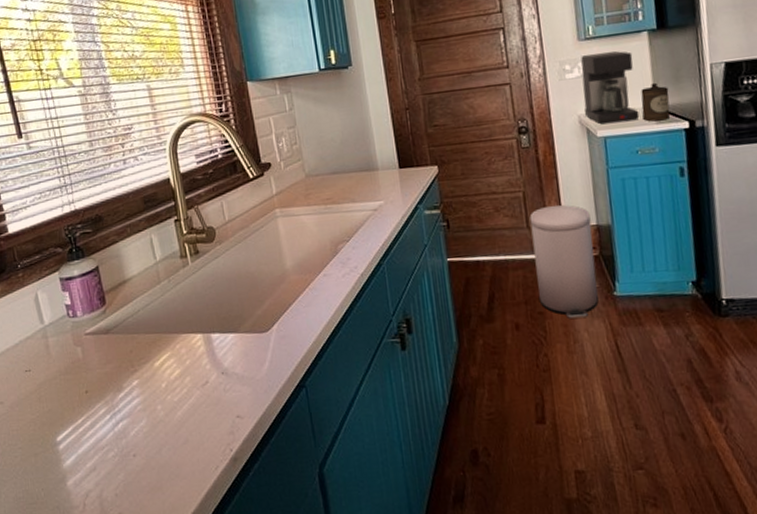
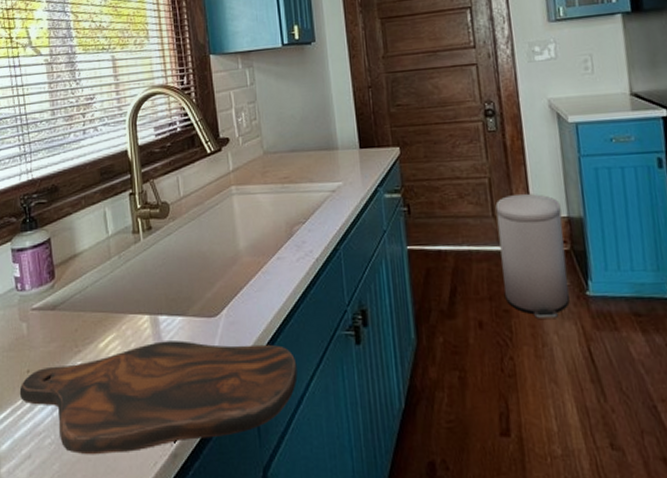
cutting board: none [79,354,348,465] -> present [19,340,298,455]
coffee maker: present [581,51,640,124] -> none [551,33,614,108]
canister: present [641,82,671,122] -> none [615,67,647,108]

